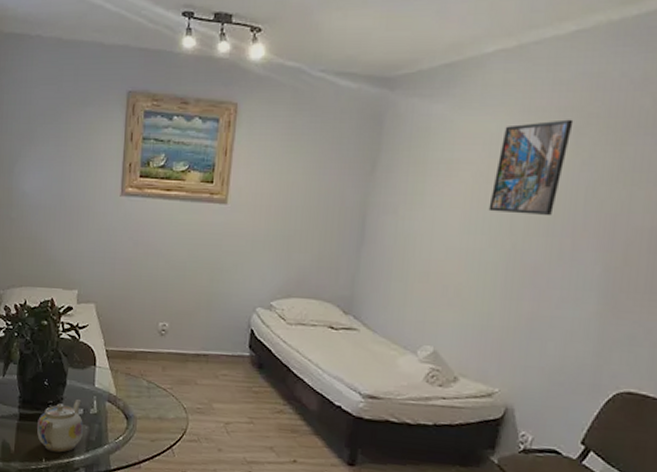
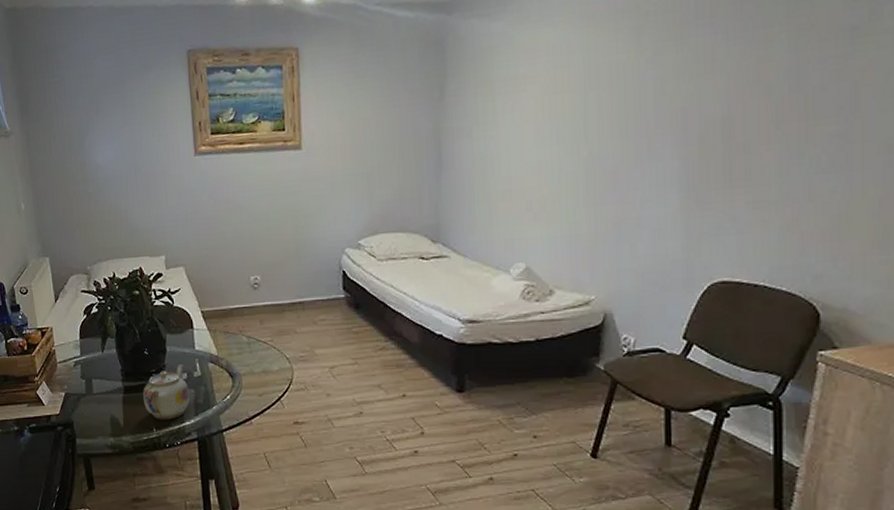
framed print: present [488,119,574,216] -> none [560,19,633,122]

